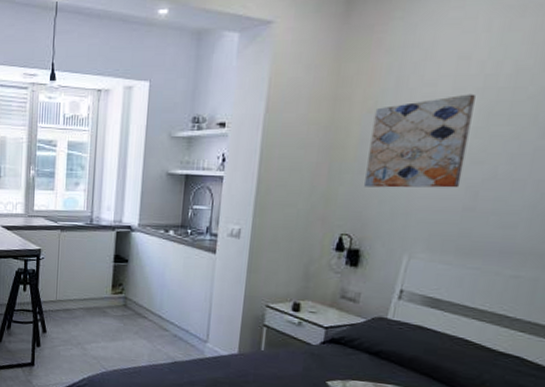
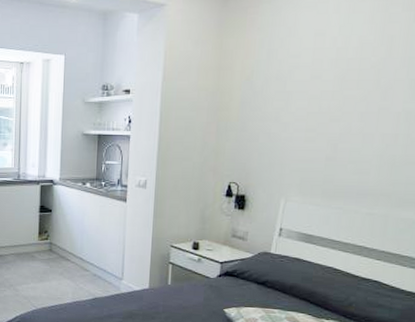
wall art: present [364,94,475,188] -> none [246,64,330,143]

